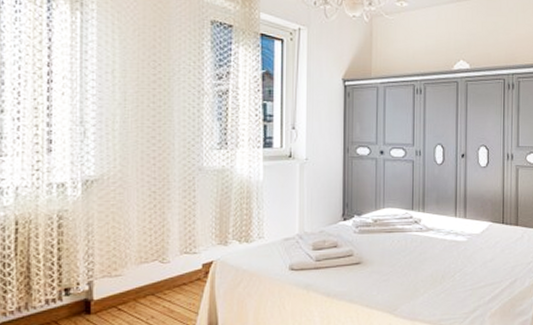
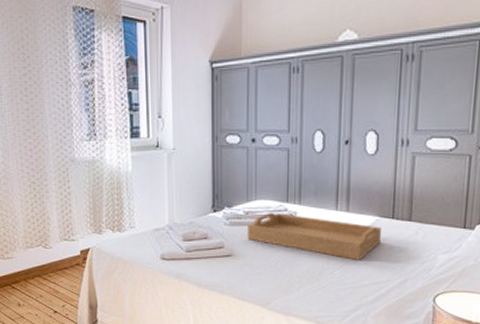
serving tray: none [376,219,494,263] -> present [247,212,381,260]

